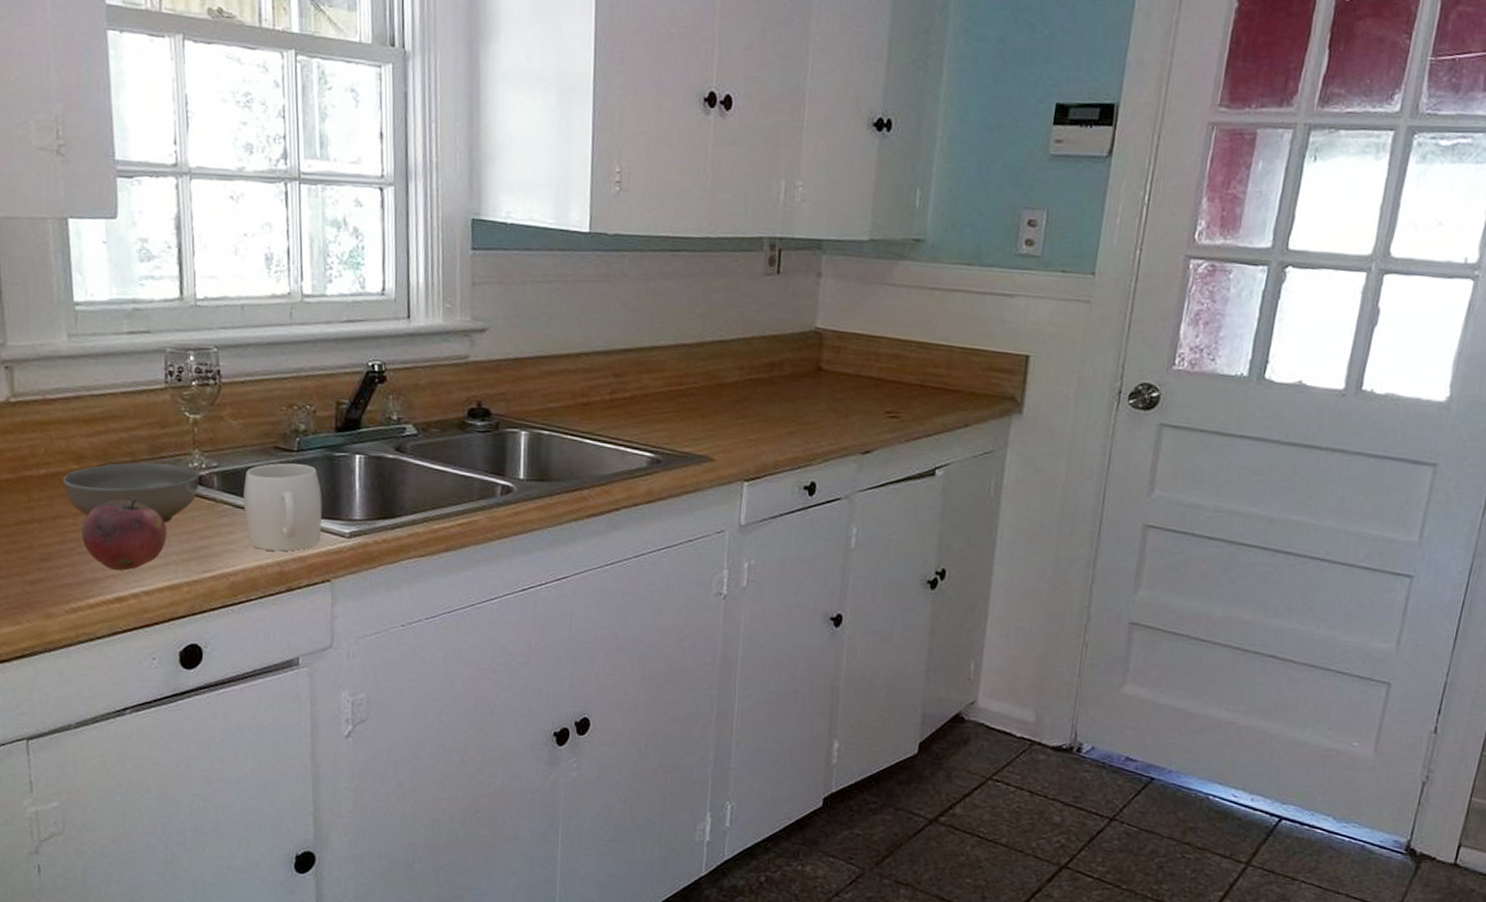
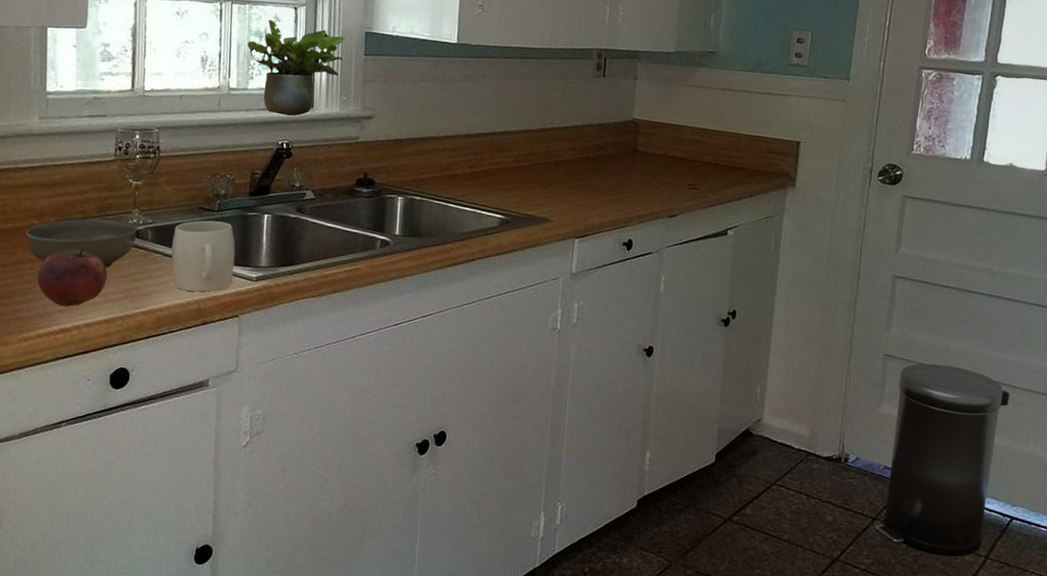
potted plant: none [323,205,447,330] -> present [248,20,346,116]
pedal bin: none [1110,633,1285,863] -> present [873,363,1010,557]

